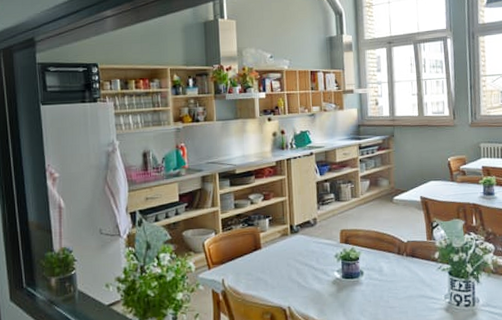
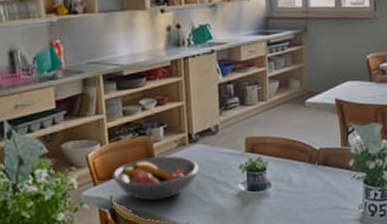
fruit bowl: none [224,244,299,284] -> present [112,156,199,201]

